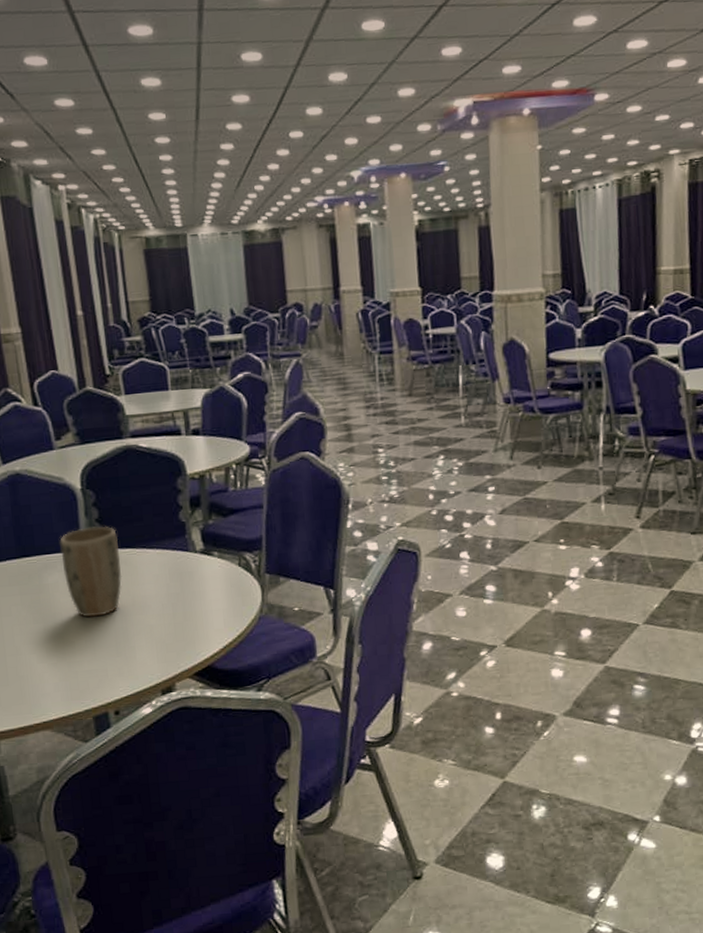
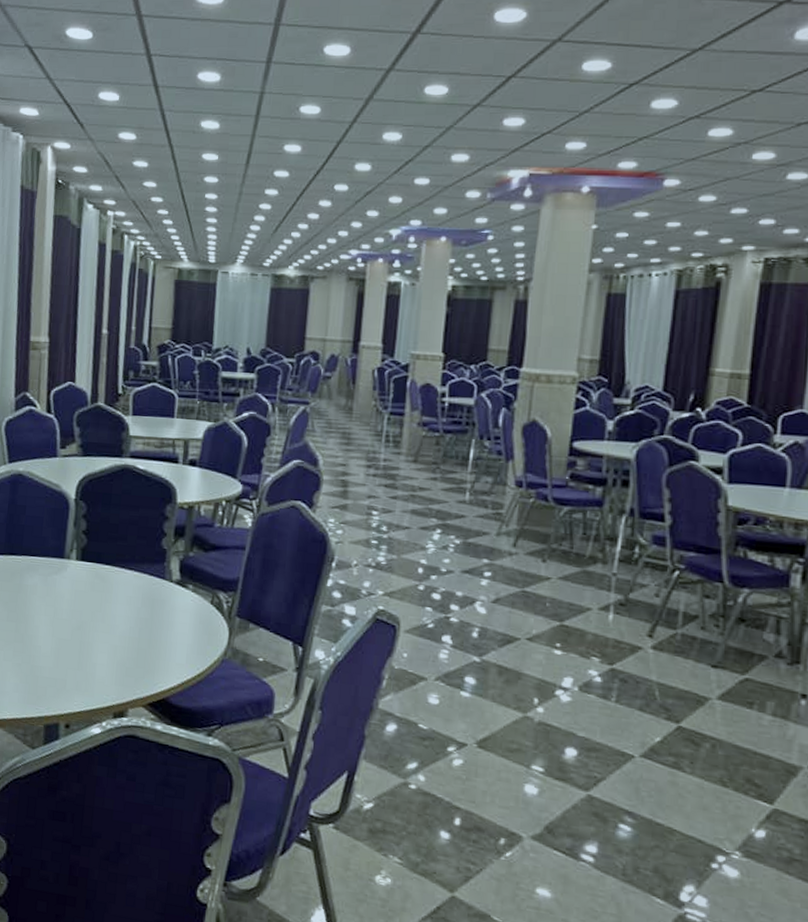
plant pot: present [59,526,122,618] -> none [44,537,100,627]

